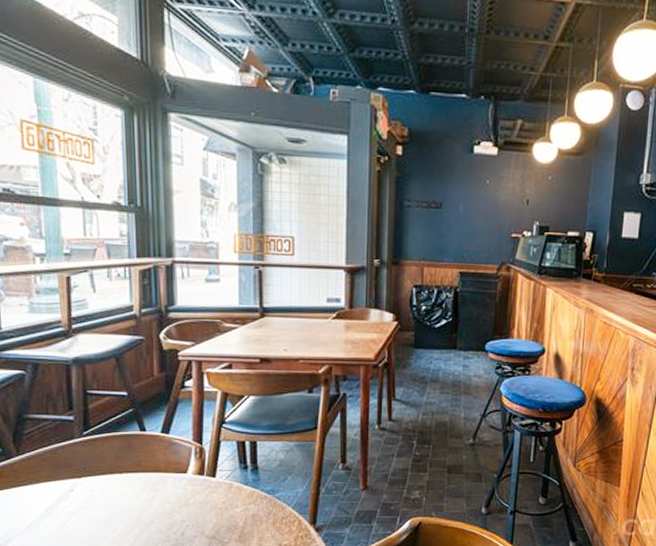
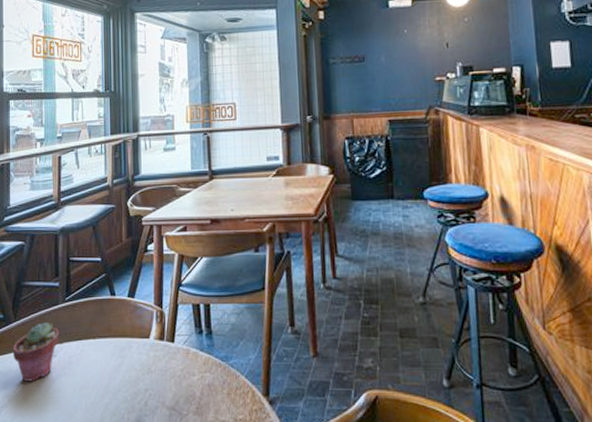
potted succulent: none [16,457,77,516] -> present [12,323,60,382]

